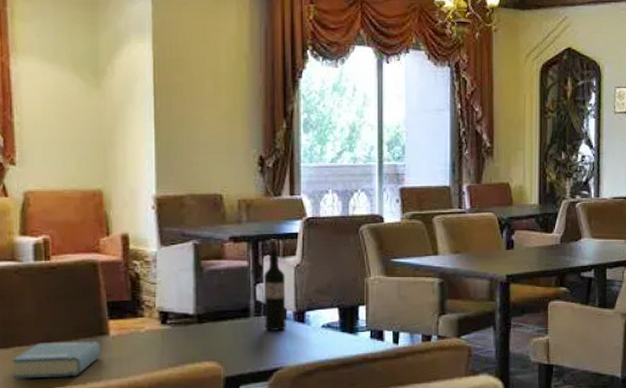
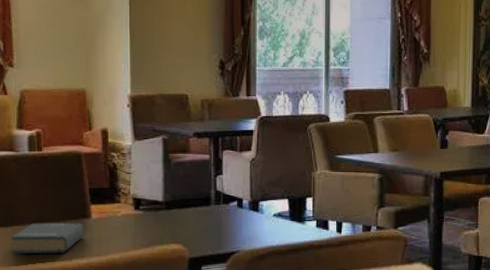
wine bottle: present [263,239,286,331] -> none [223,135,243,218]

